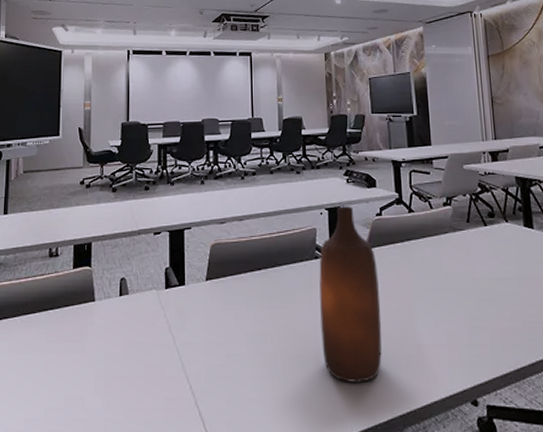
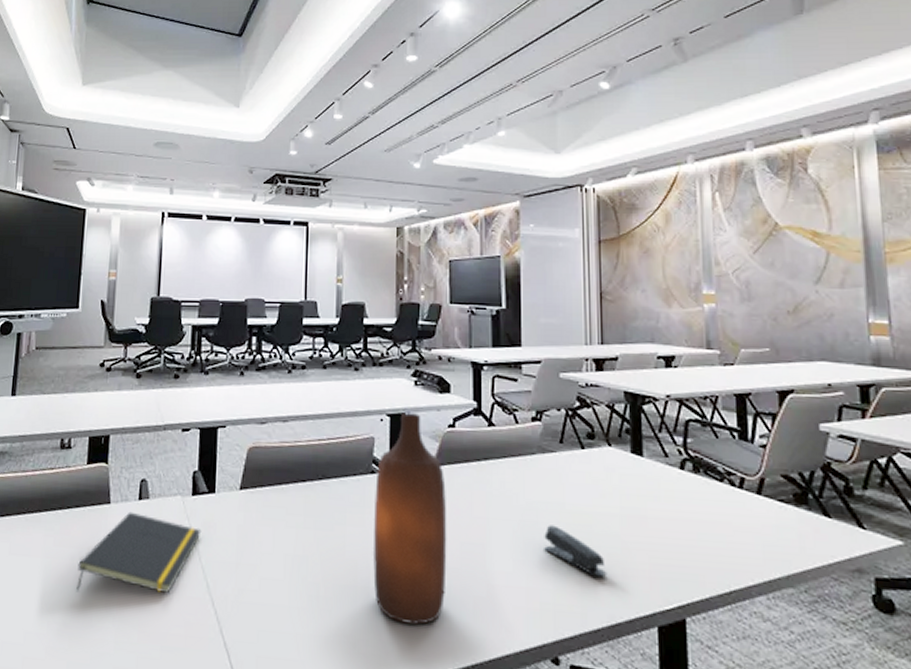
notepad: none [69,307,175,380] -> present [76,511,202,593]
stapler: none [459,290,512,331] -> present [544,525,607,578]

